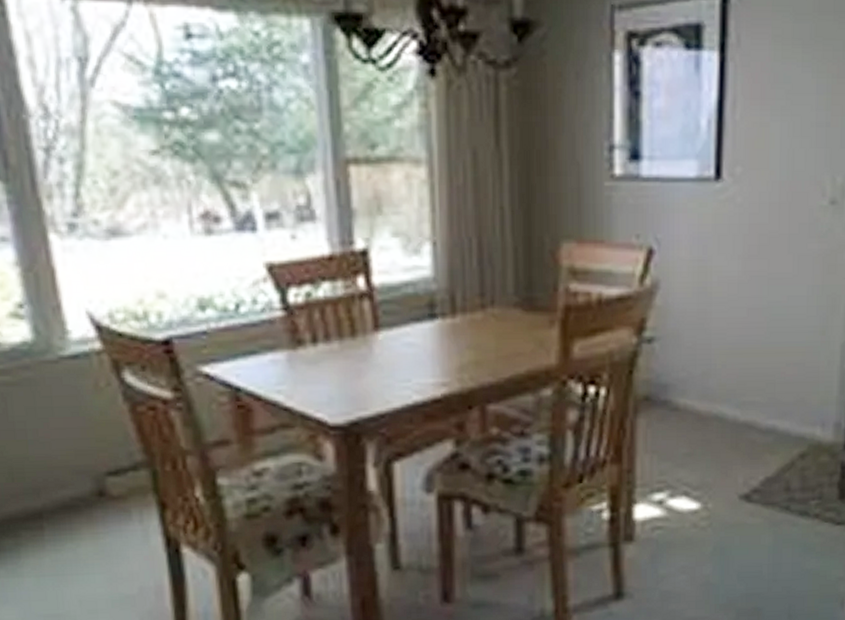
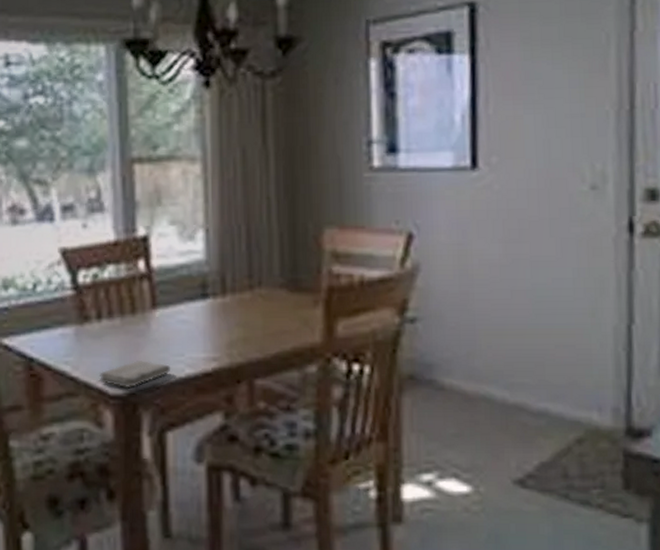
washcloth: none [316,386,397,418] -> present [98,359,171,389]

